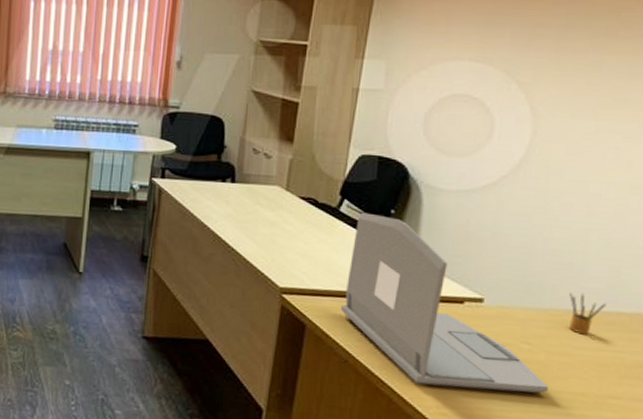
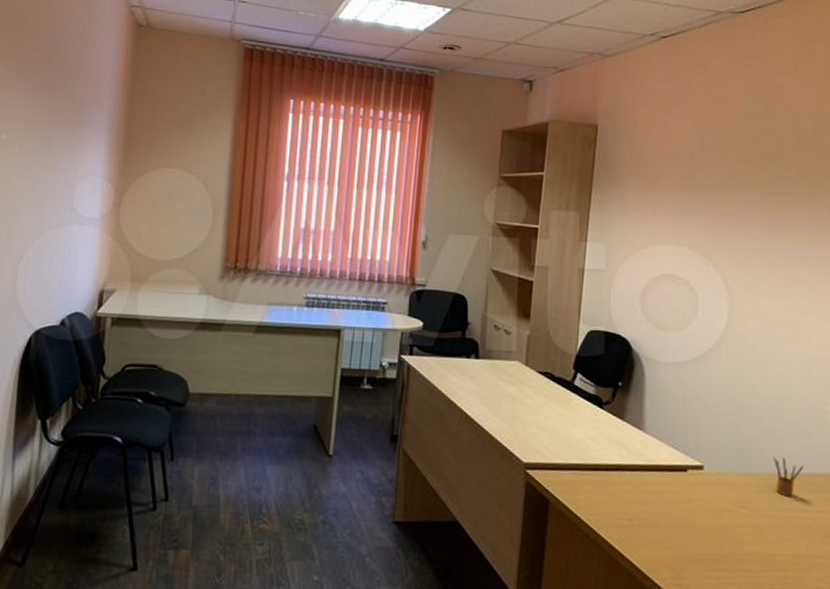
laptop: present [340,212,550,393] -> none [580,385,766,558]

